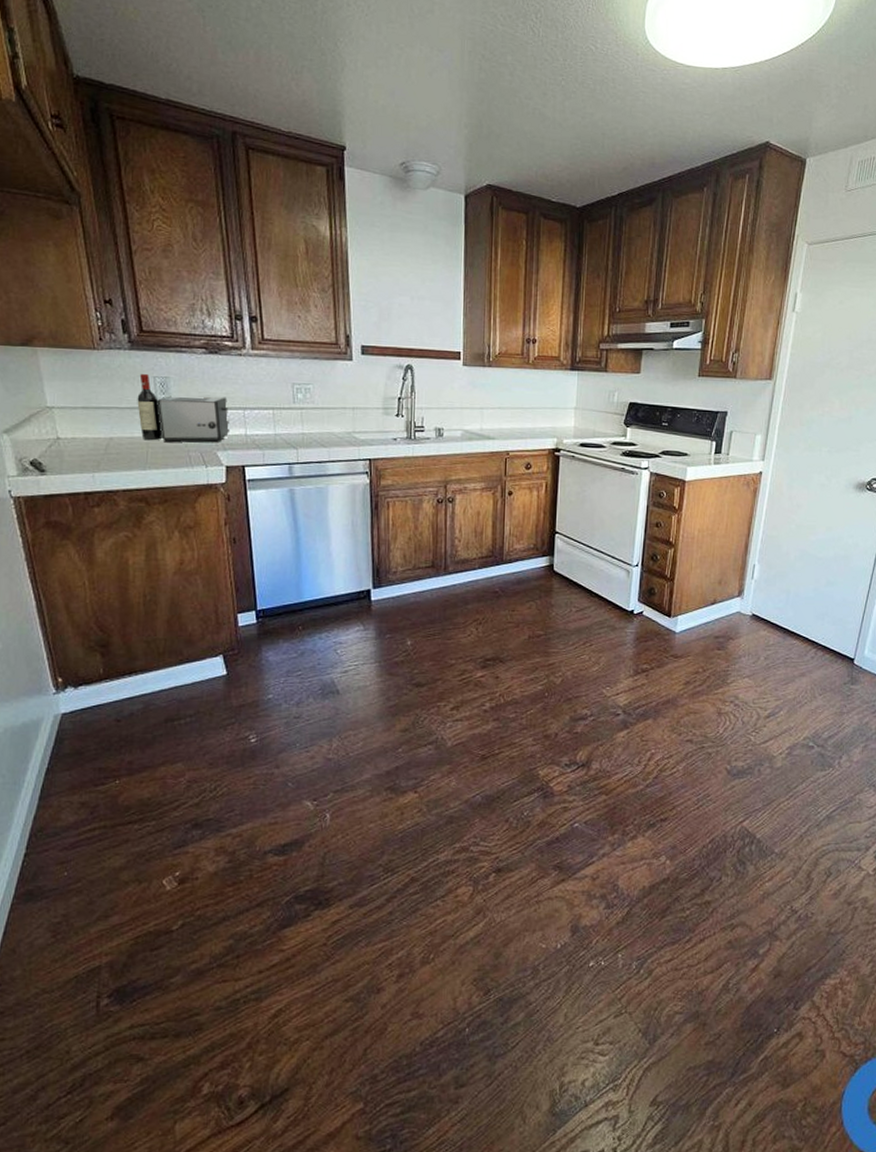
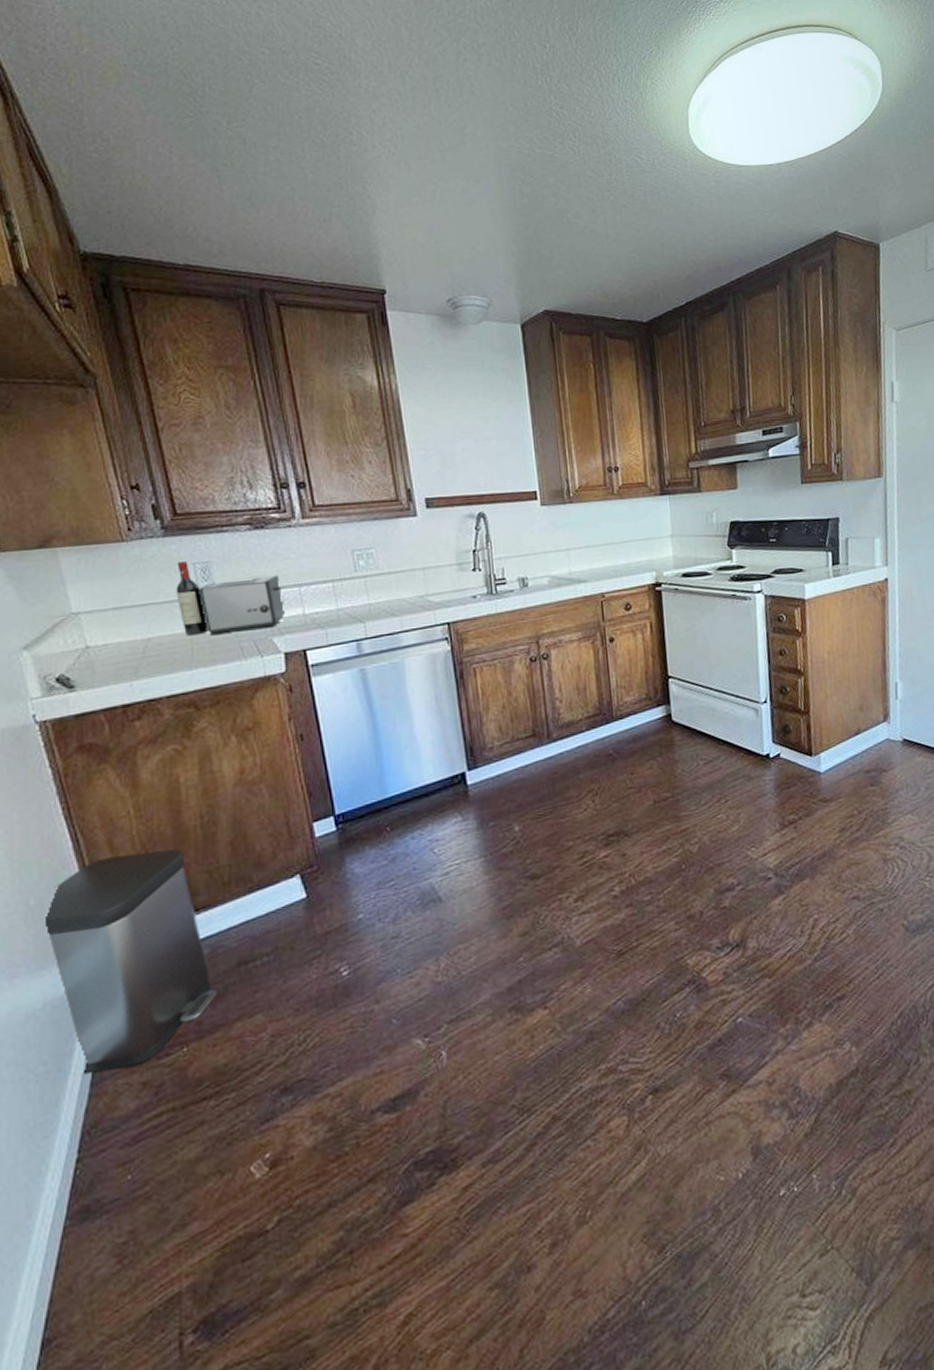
pedal bin: none [10,619,147,789] -> present [46,849,217,1073]

